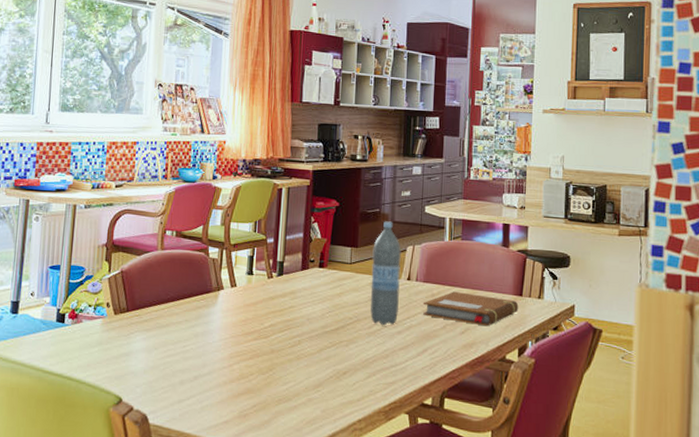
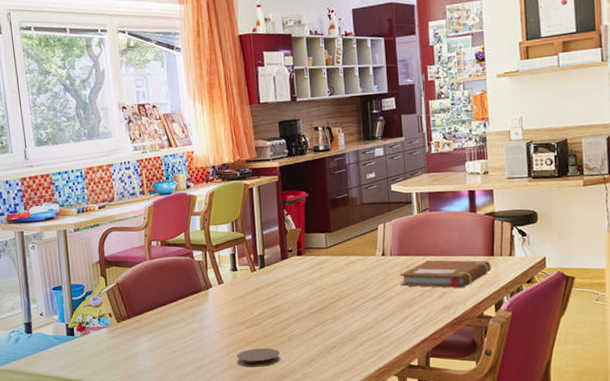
coaster: none [238,363,286,385] -> present [236,347,280,367]
water bottle: present [370,221,402,326] -> none [345,204,378,300]

